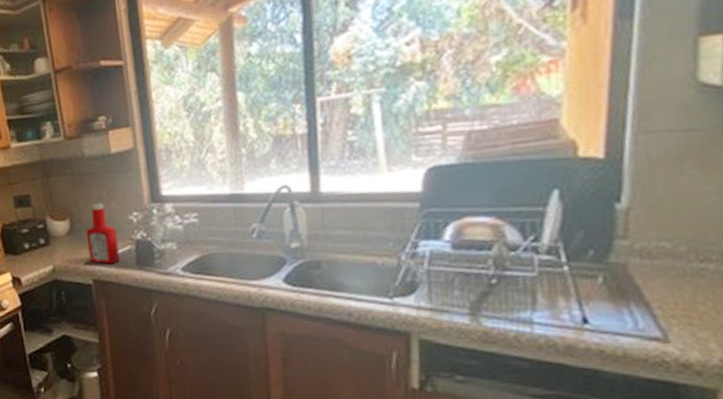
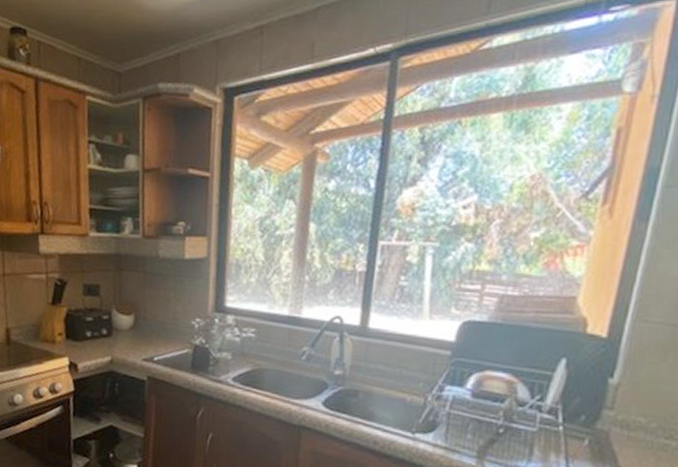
ketchup bottle: present [86,203,120,265] -> none [147,304,178,364]

